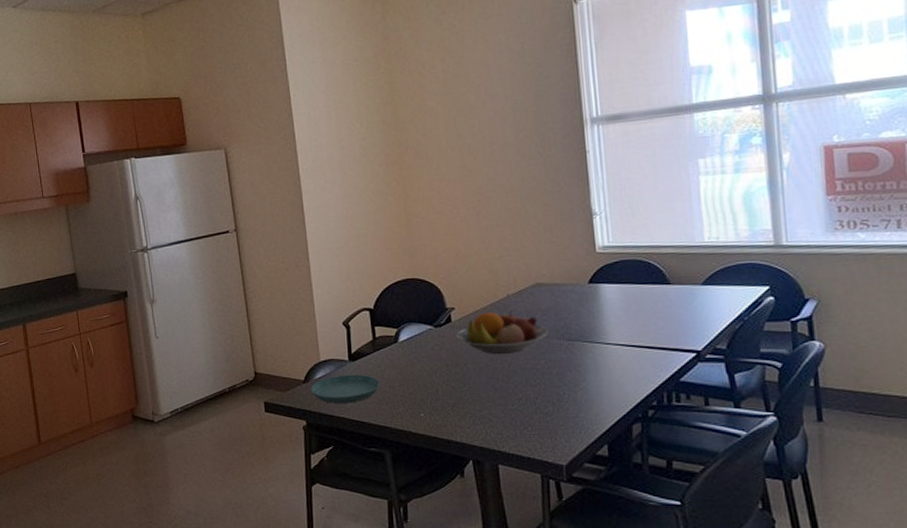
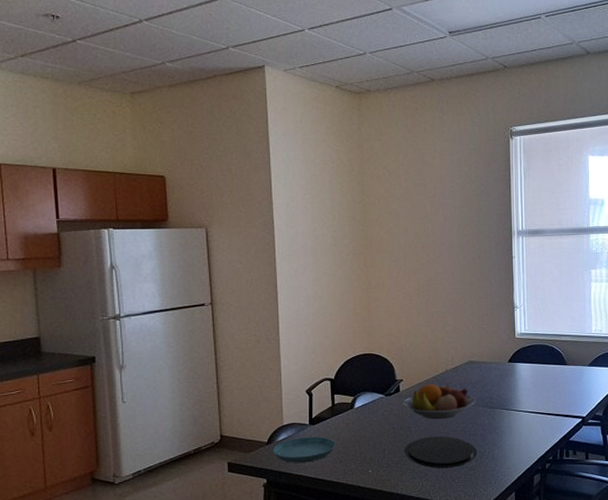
plate: none [461,374,555,413] -> present [404,436,478,469]

